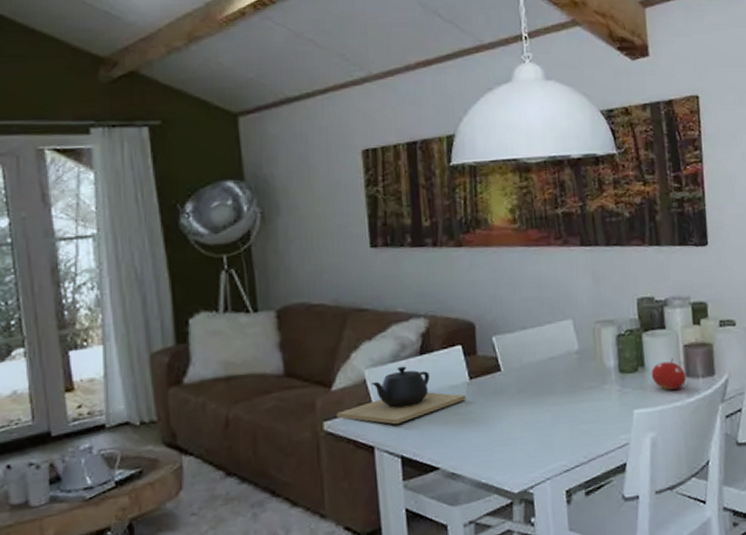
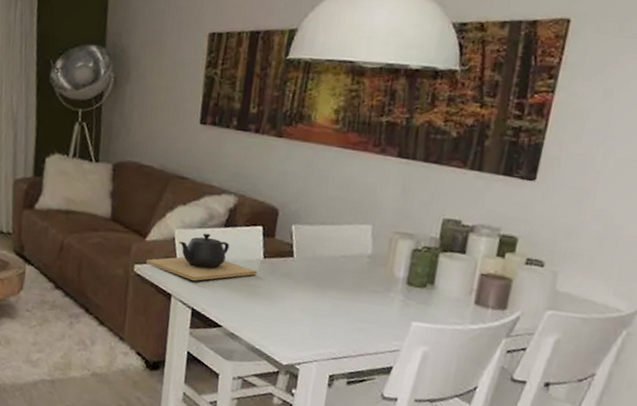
fruit: present [651,358,687,390] -> none [438,283,476,314]

